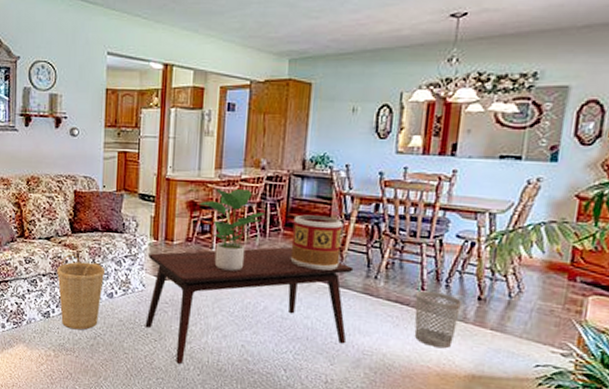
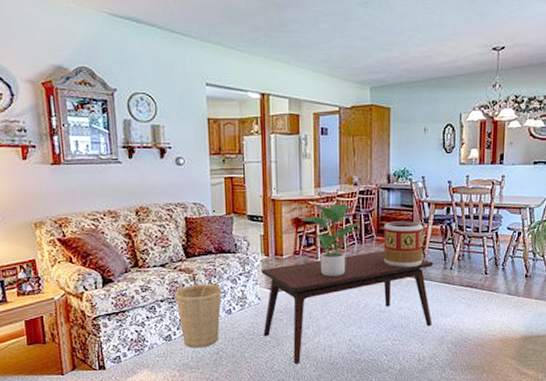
wastebasket: present [414,290,462,349] -> none [481,274,514,319]

